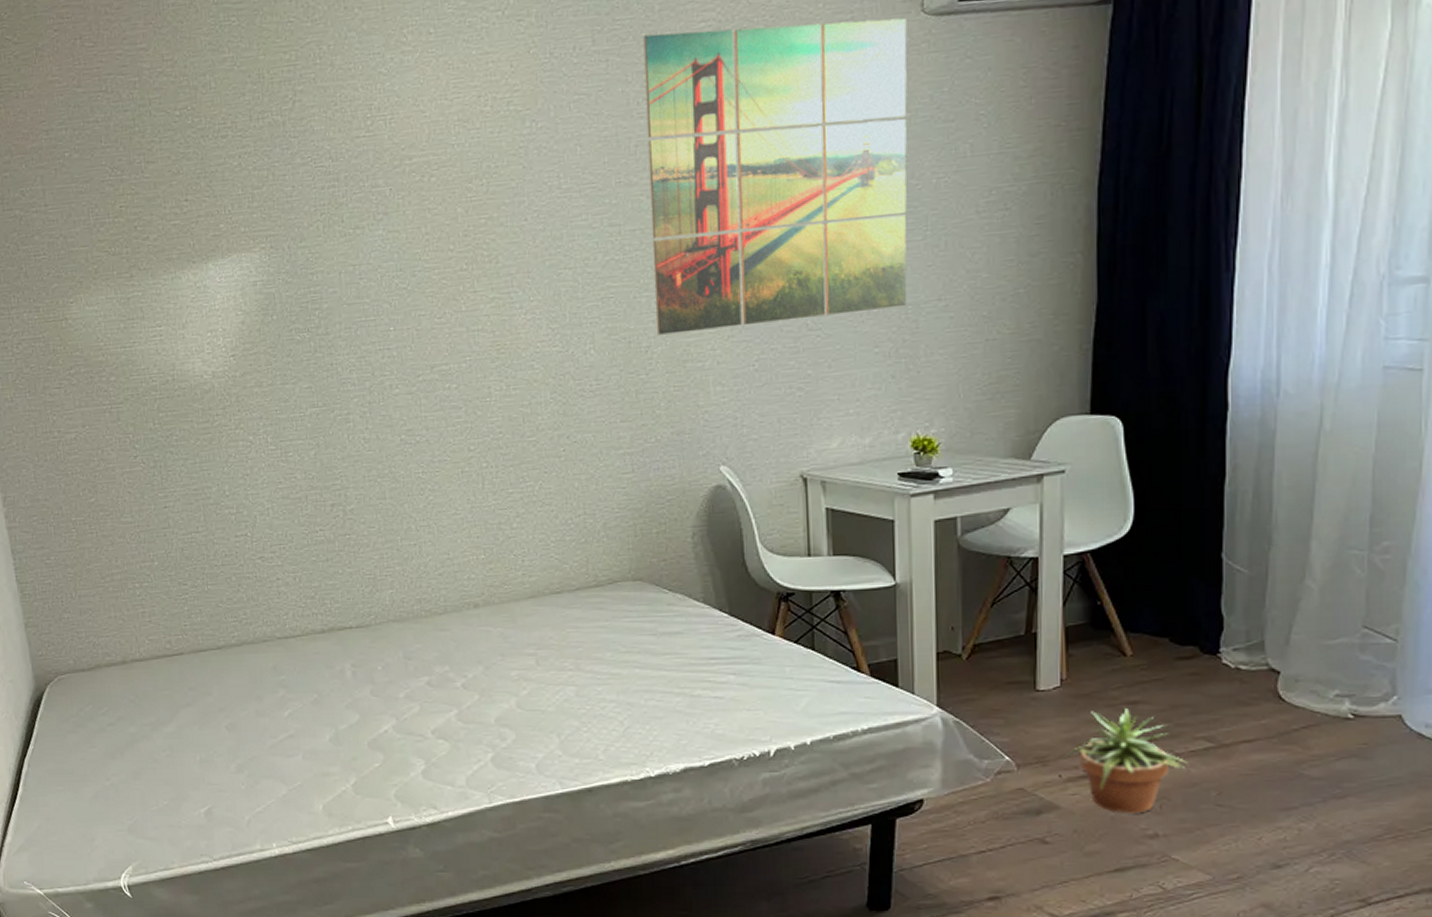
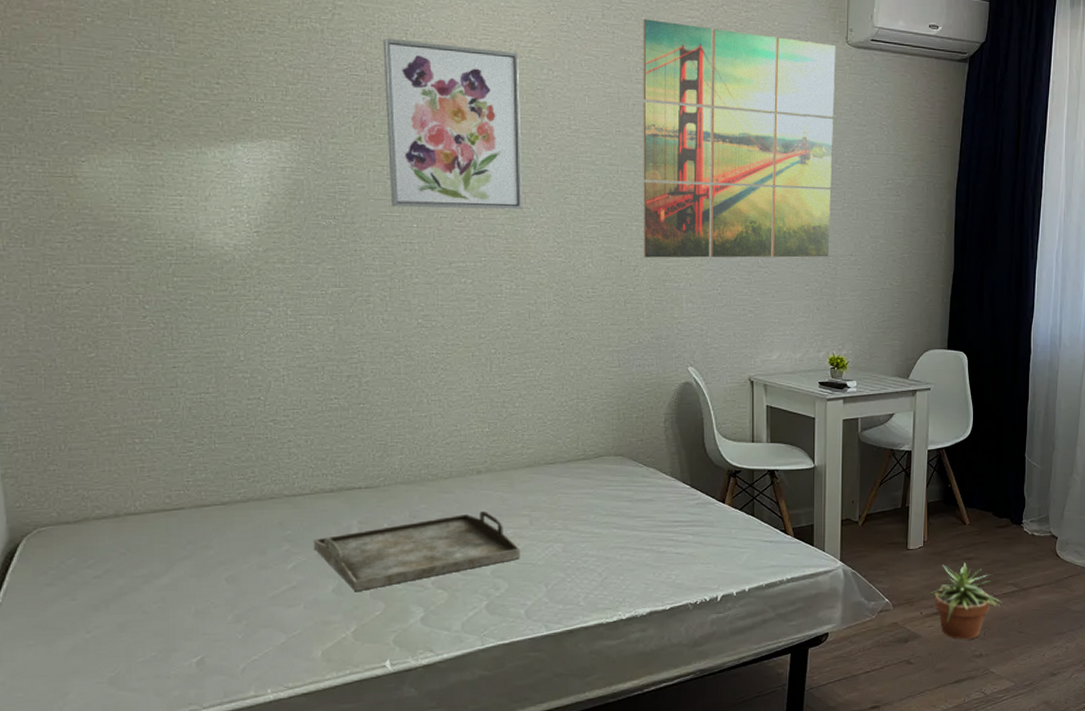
serving tray: none [307,649,528,742] -> present [313,510,521,592]
wall art: none [346,107,509,311] -> present [383,38,522,210]

